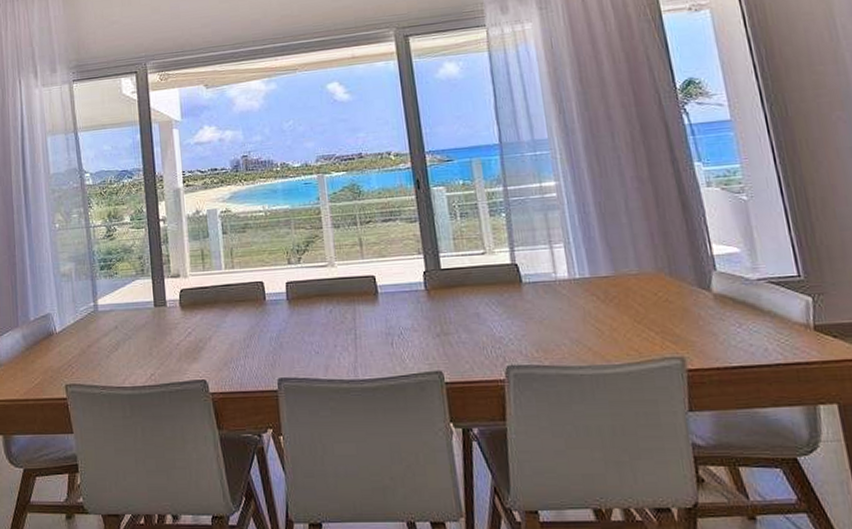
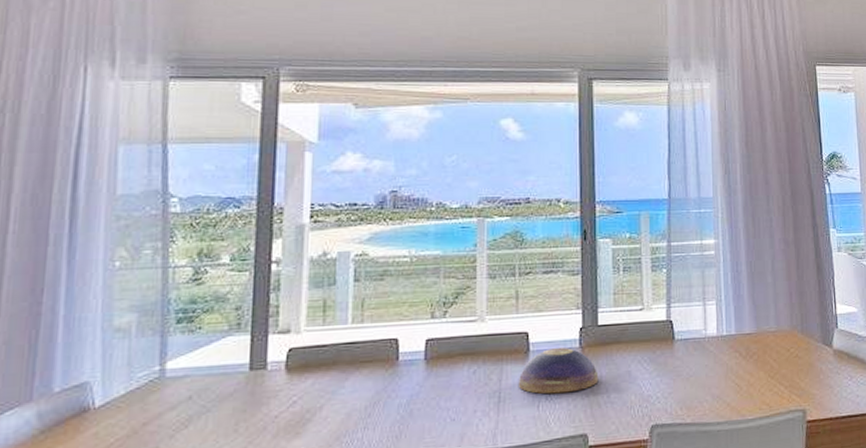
decorative bowl: none [371,289,448,333] -> present [518,347,599,395]

